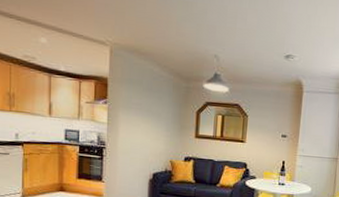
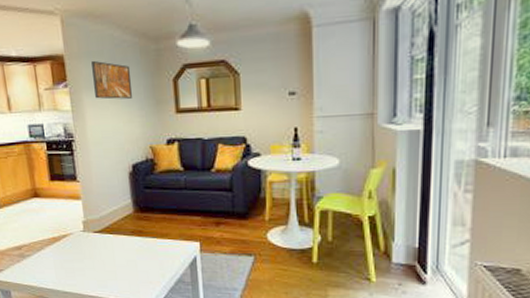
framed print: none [130,86,163,121] -> present [91,60,133,100]

